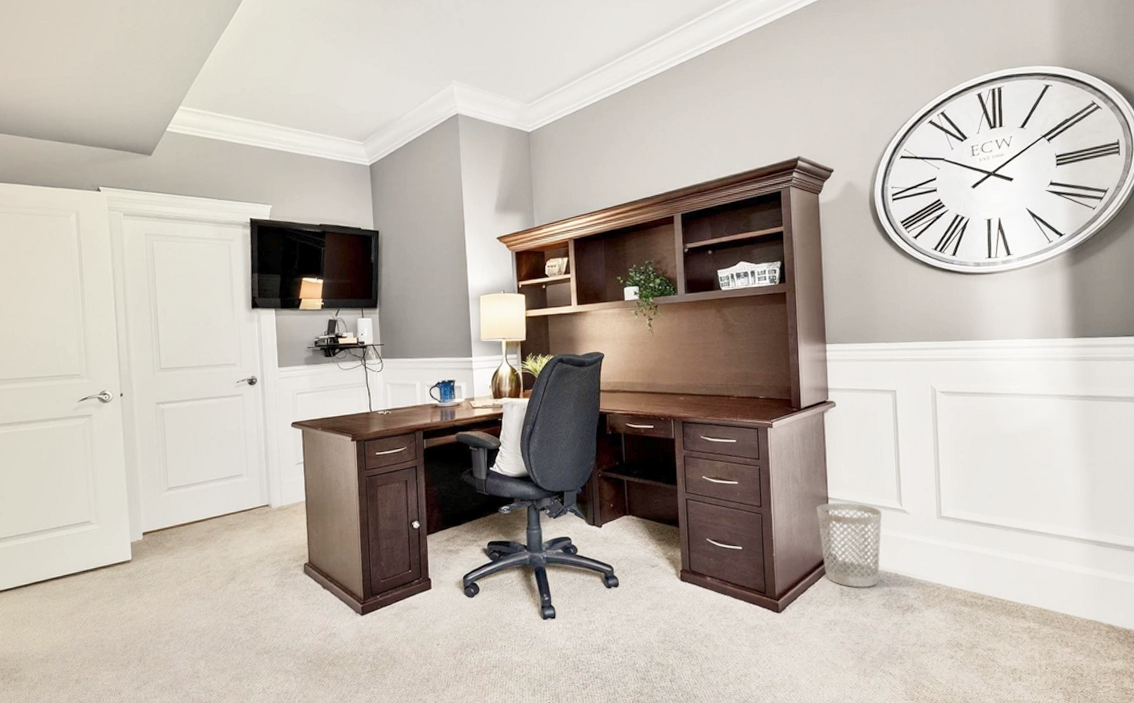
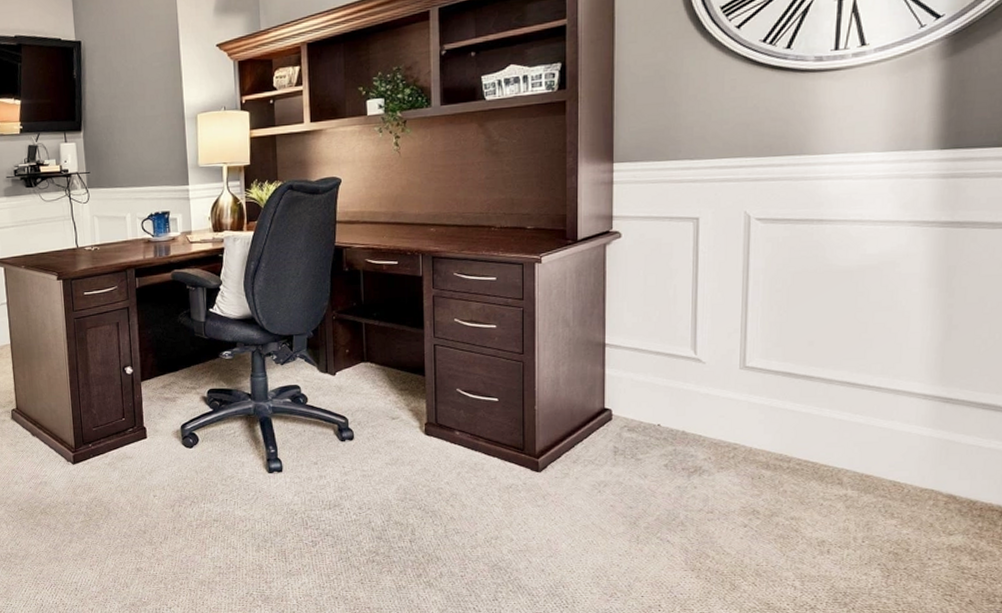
wastebasket: present [816,502,883,588] -> none [590,349,672,446]

